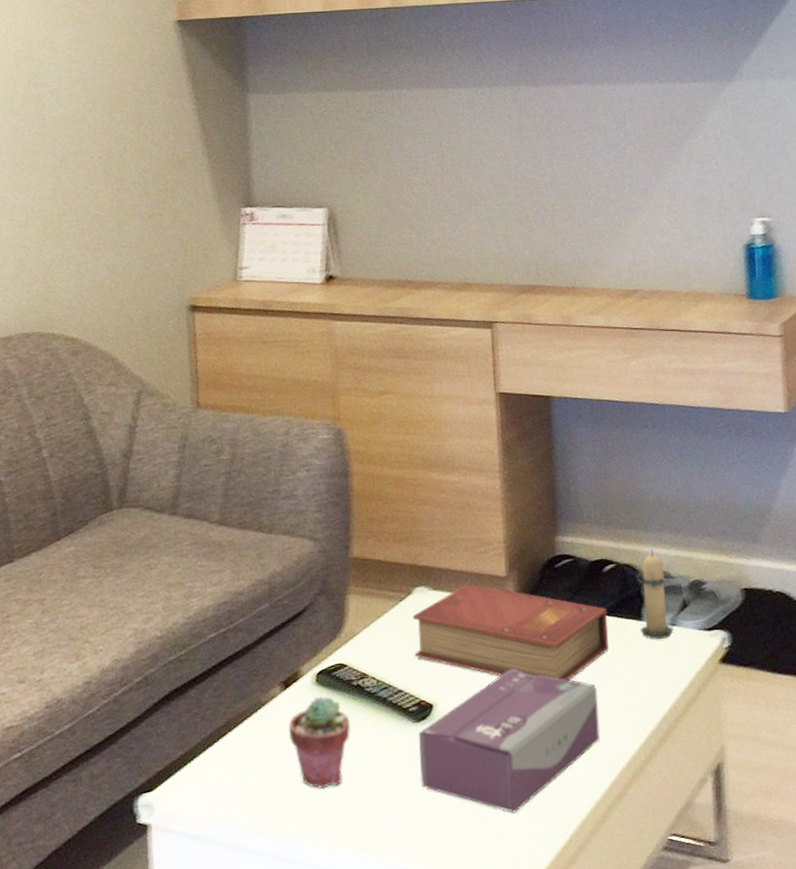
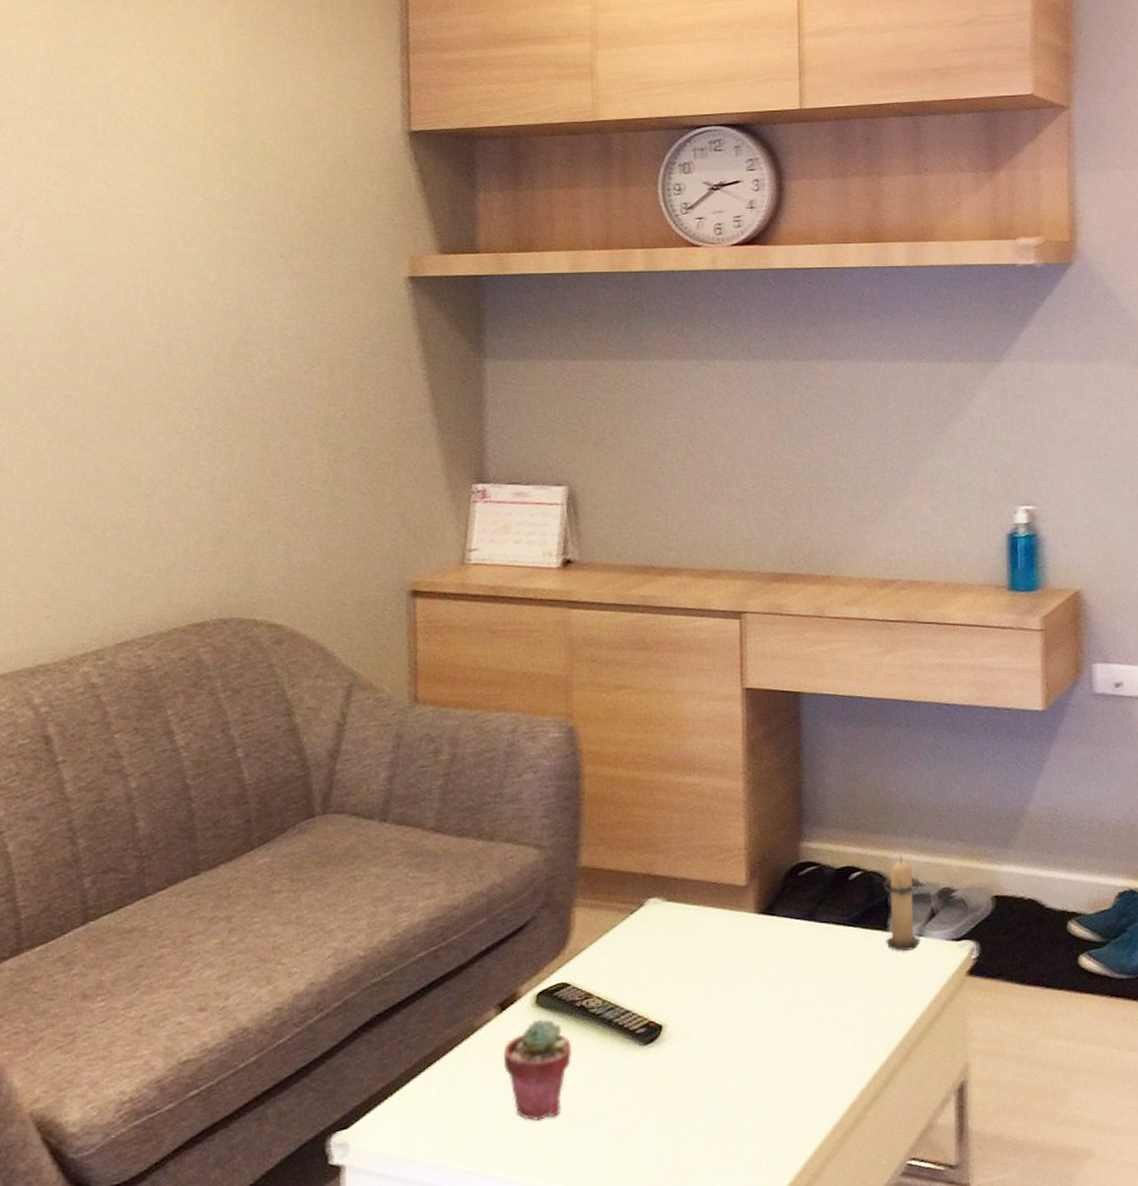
book: present [412,583,609,681] -> none [643,893,853,998]
tissue box: present [419,669,601,813] -> none [645,985,840,1141]

